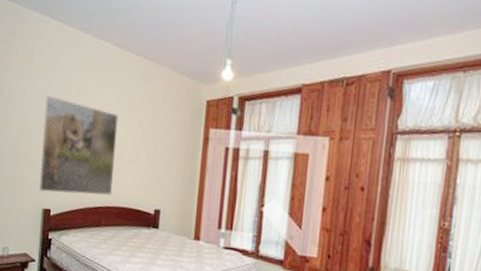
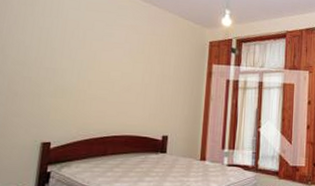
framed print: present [39,95,119,196] -> none [38,34,127,126]

